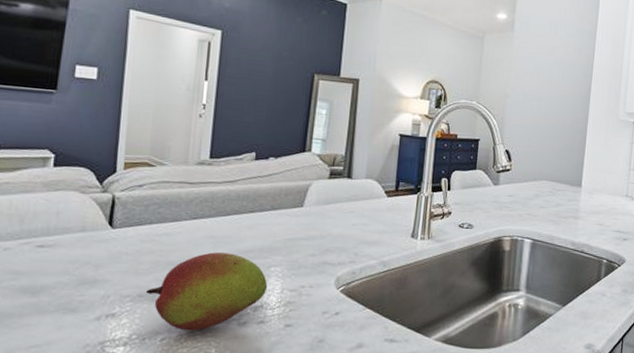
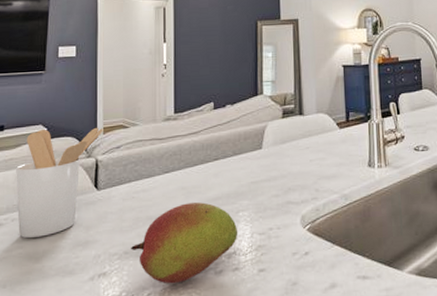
utensil holder: none [12,154,126,270] -> present [16,127,105,238]

